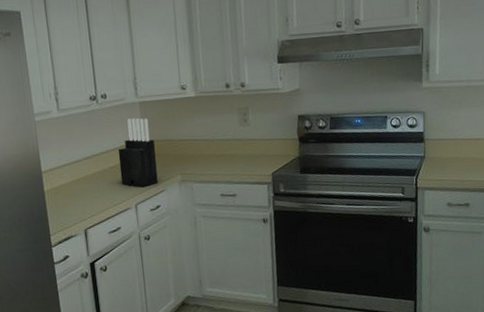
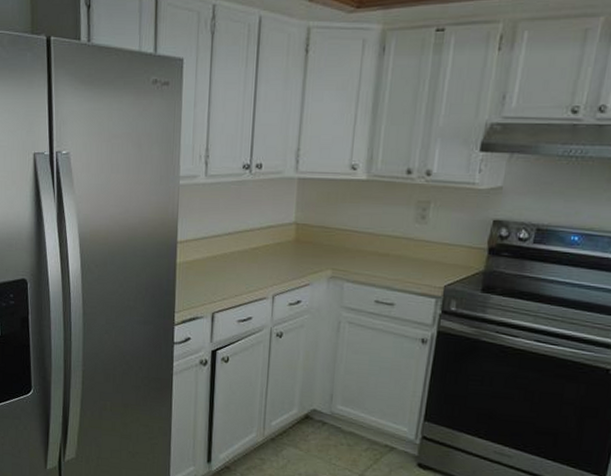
knife block: present [118,118,158,188] -> none [261,195,309,277]

